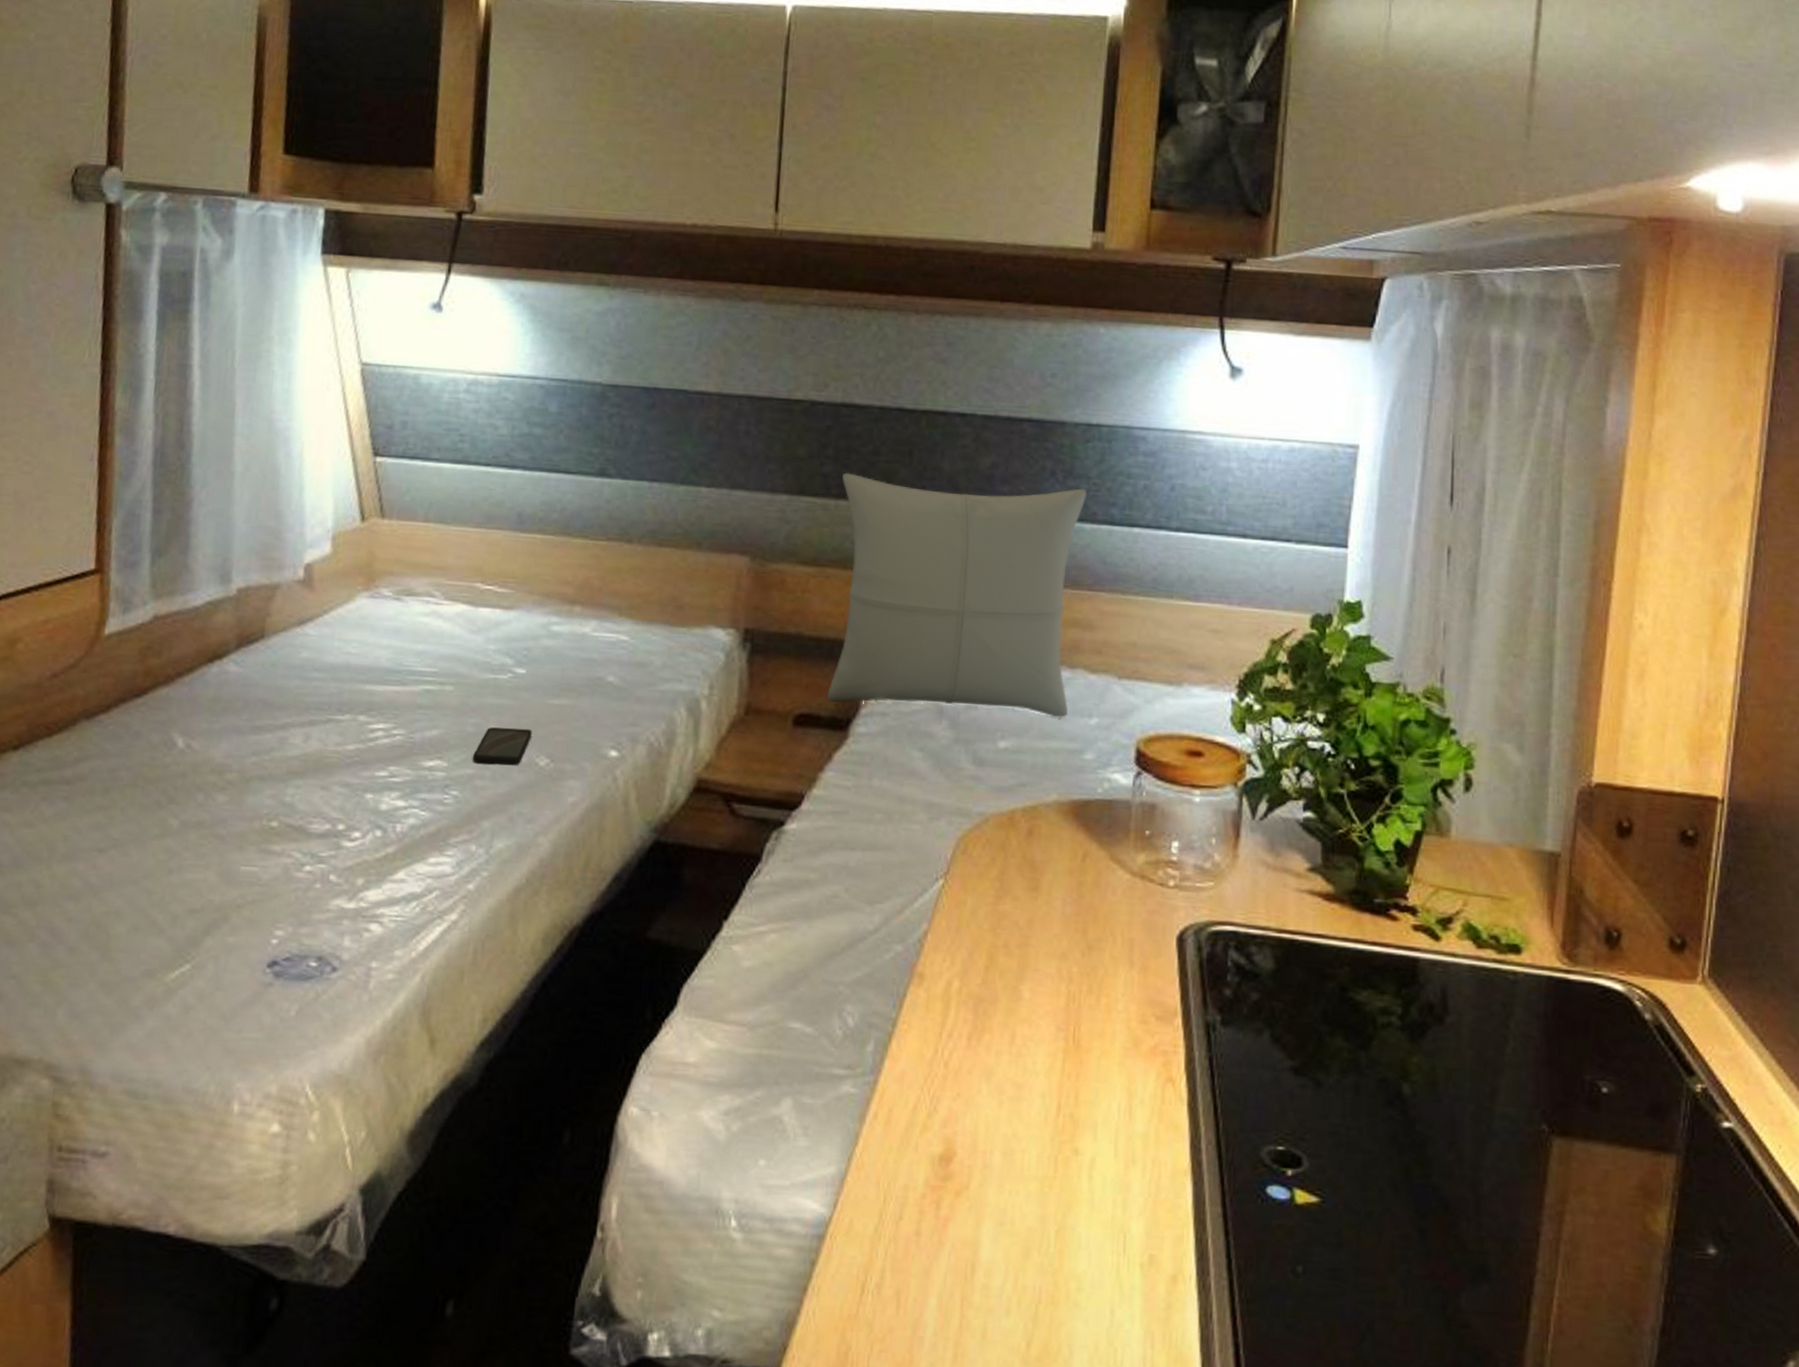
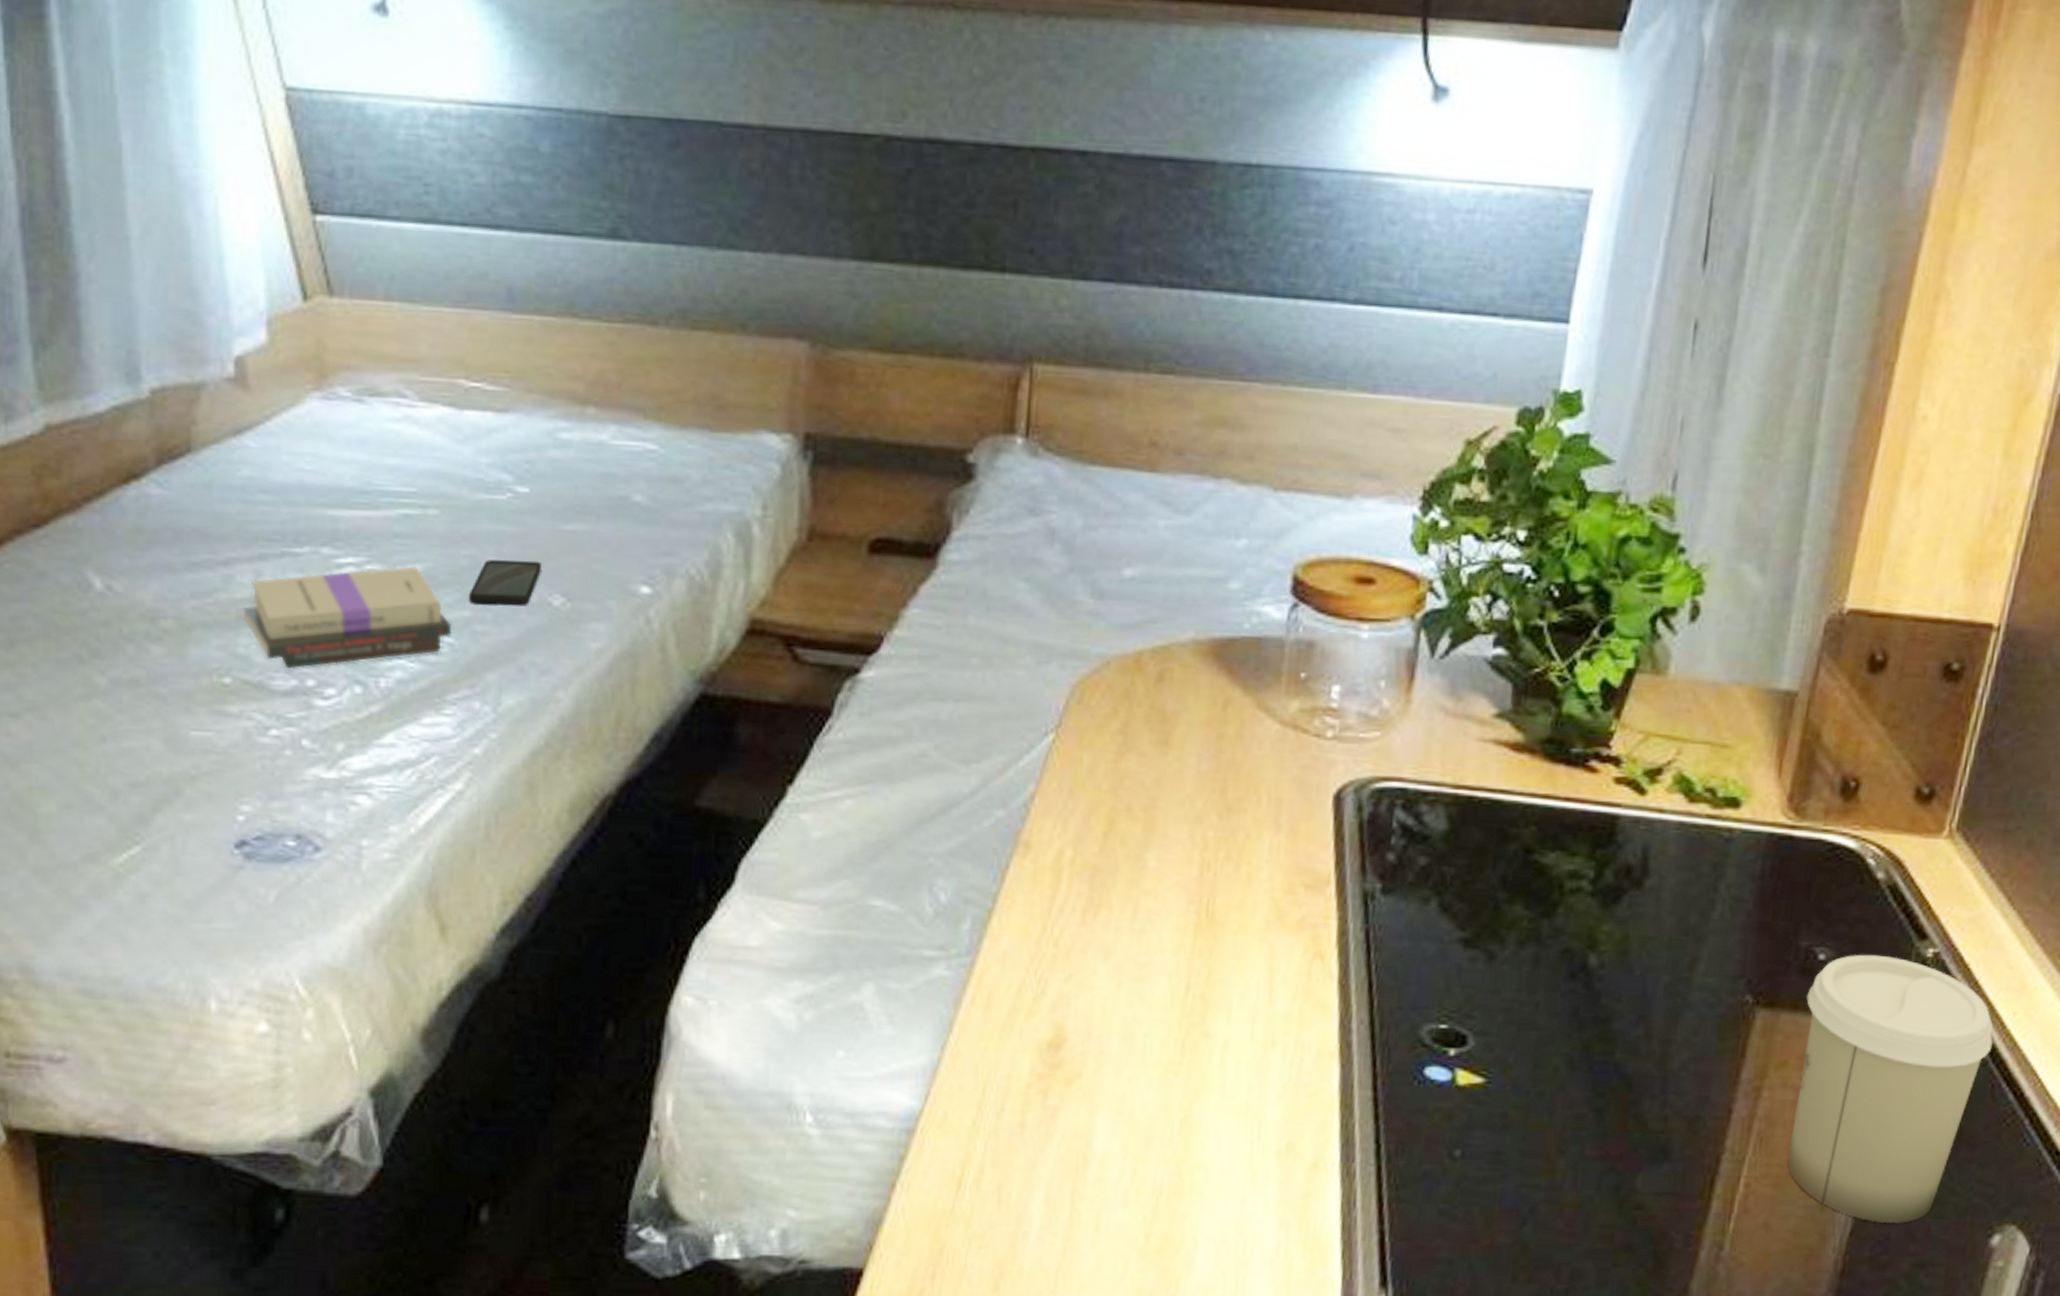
books: none [291,731,457,816] -> present [242,566,452,669]
pillow: present [826,472,1086,718] -> none [909,231,1241,540]
cup: none [1594,1088,1764,1348] -> present [1788,954,1994,1224]

